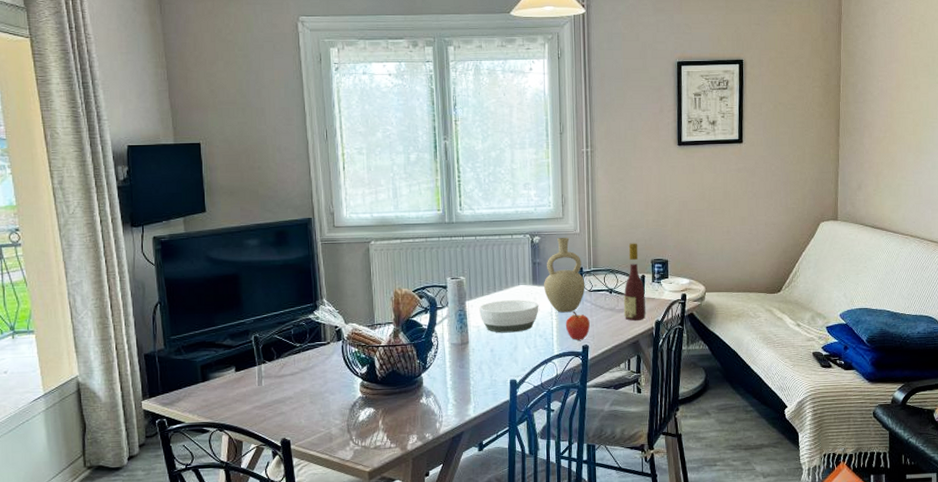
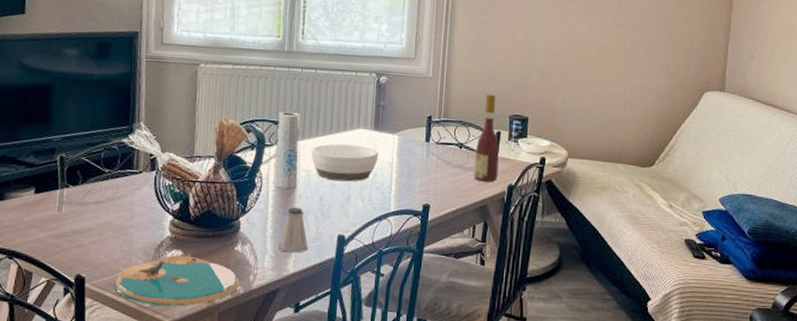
plate: none [316,412,428,458] -> present [114,255,240,306]
saltshaker: none [459,360,485,400] -> present [279,207,308,253]
vase: present [544,237,585,313] -> none [386,79,433,165]
apple: present [565,311,590,340] -> none [406,165,434,198]

